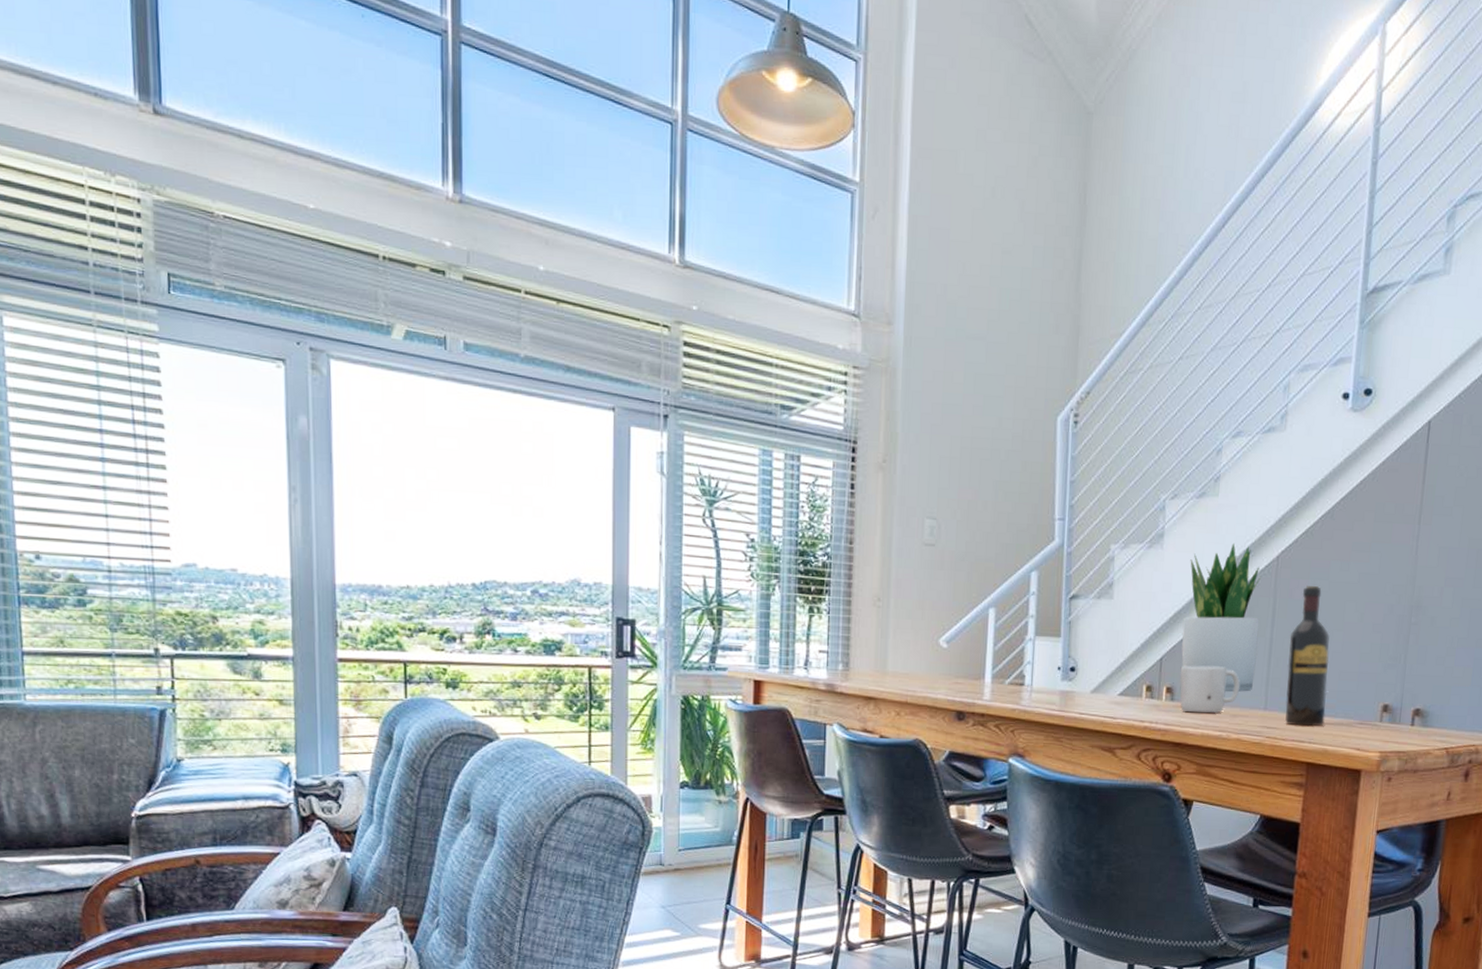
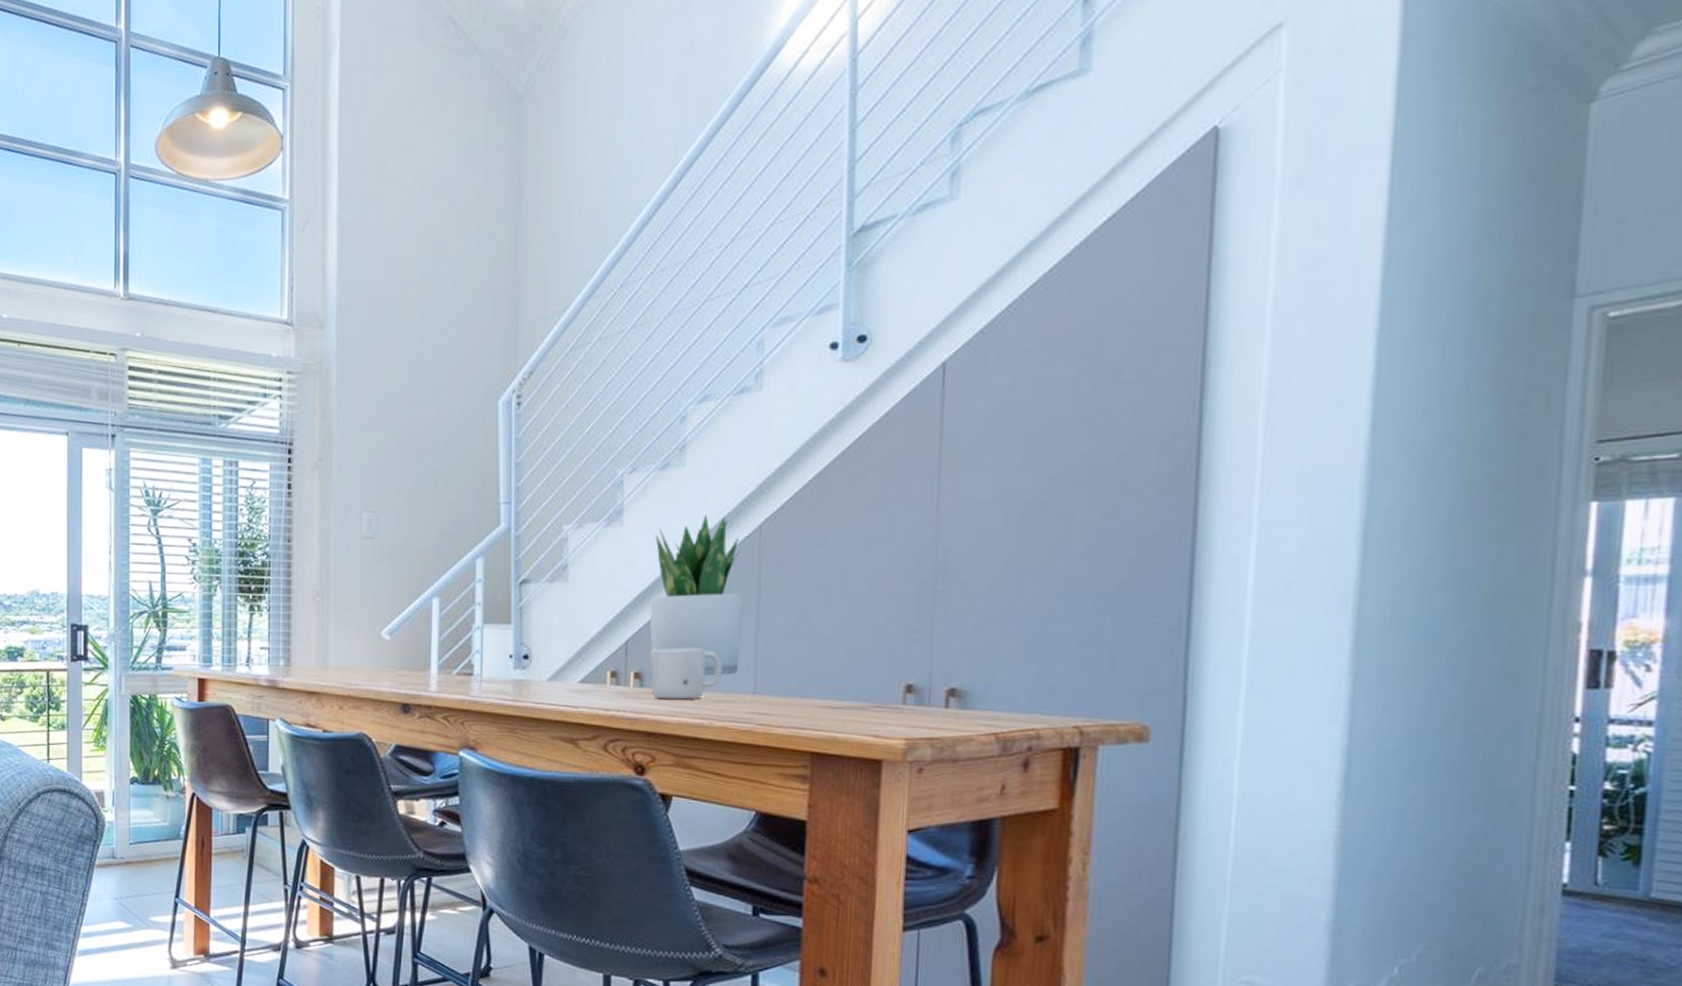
wine bottle: present [1284,586,1330,727] -> none [779,555,832,712]

